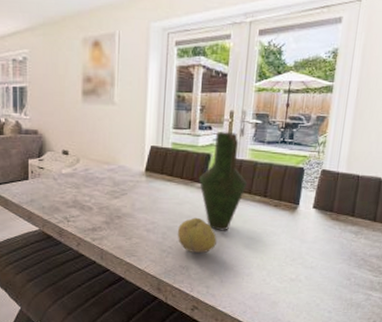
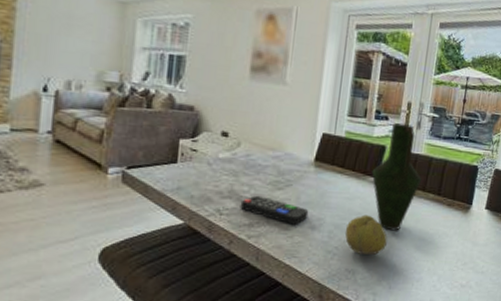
remote control: none [83,204,143,228] -> present [240,195,309,225]

